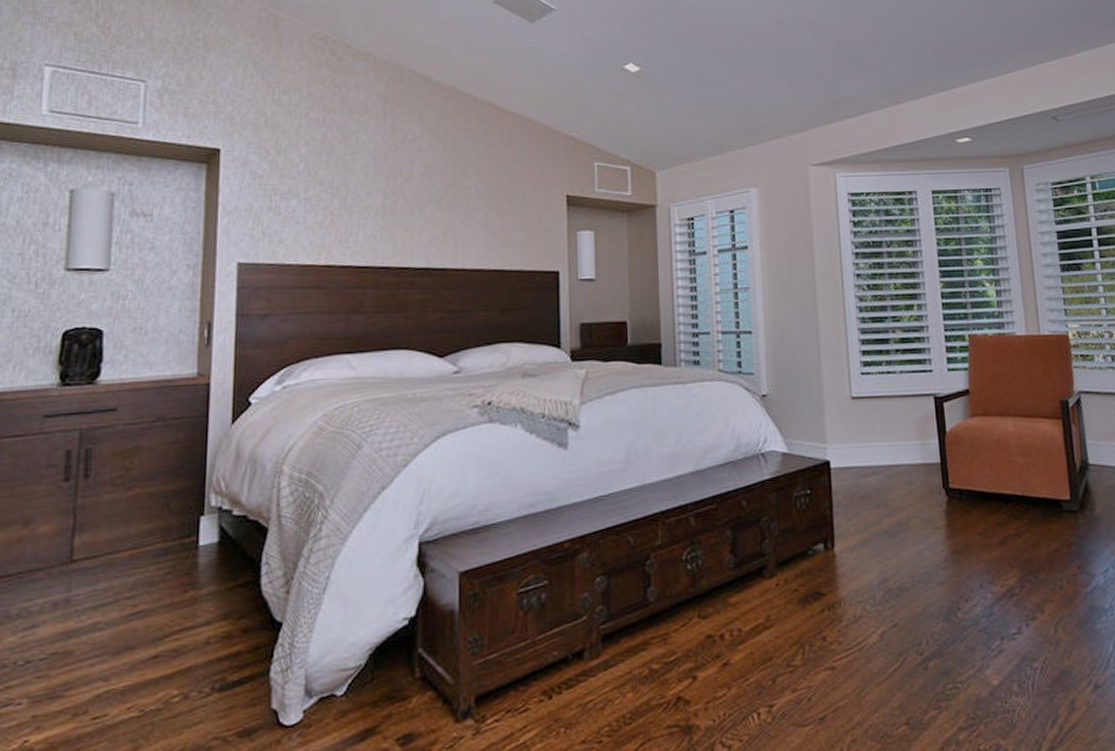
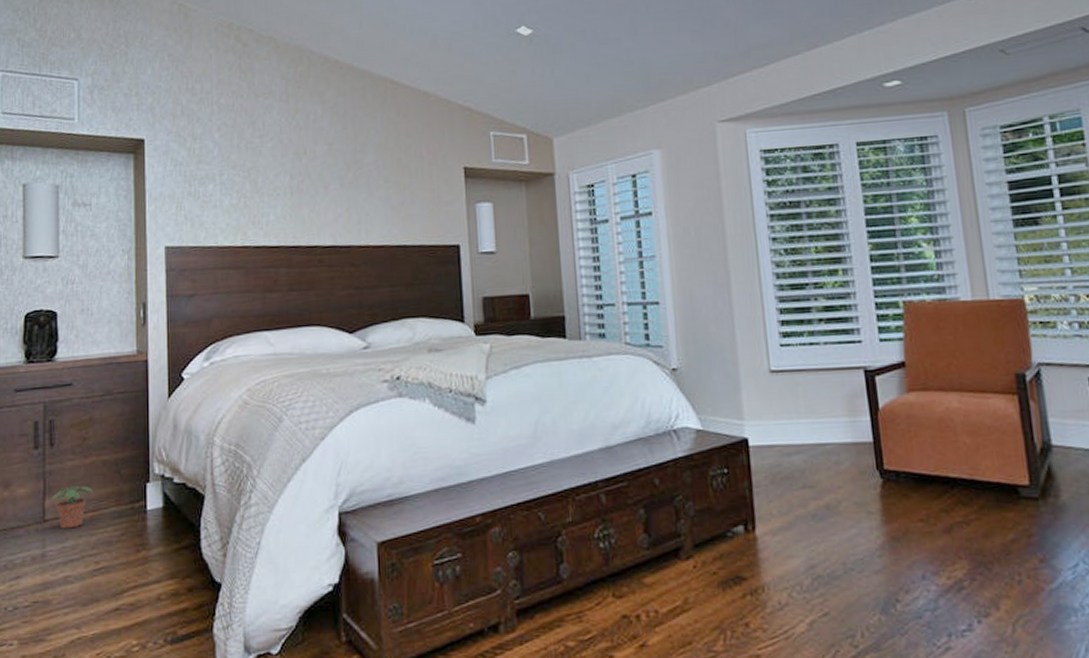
potted plant: none [83,520,134,570] -> present [52,485,92,529]

